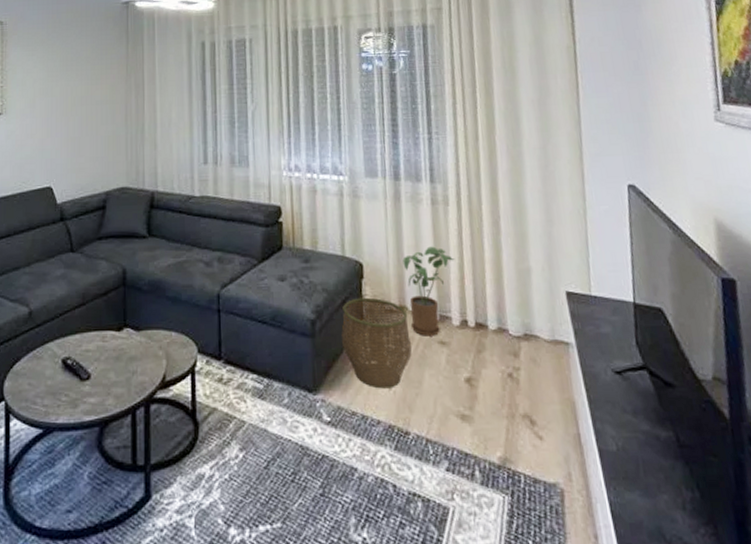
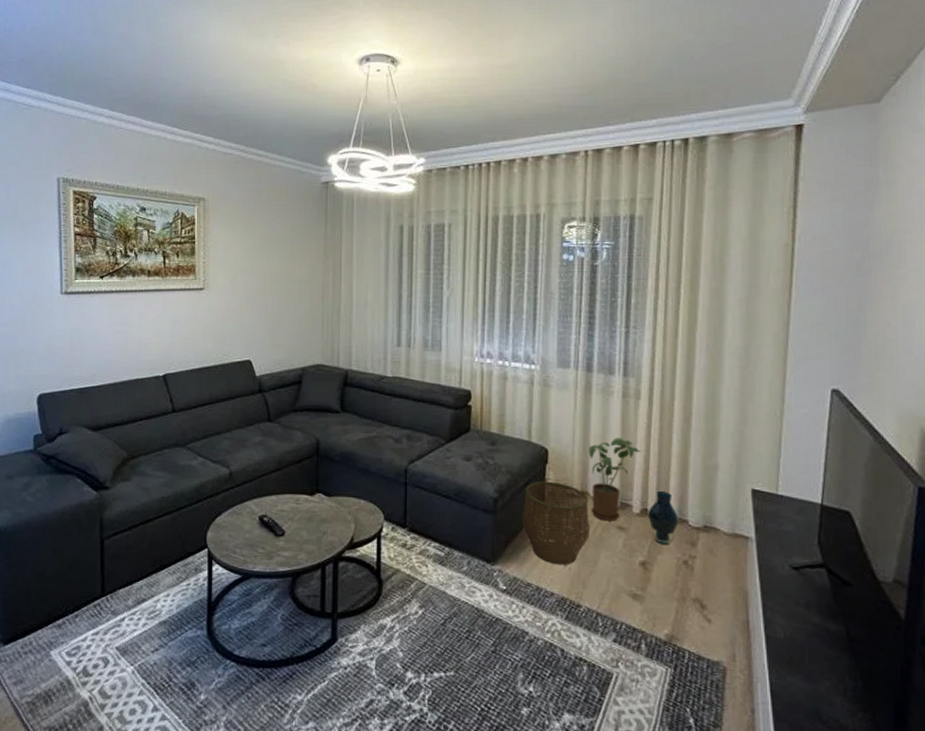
vase: none [467,299,500,358] -> present [648,490,679,546]

